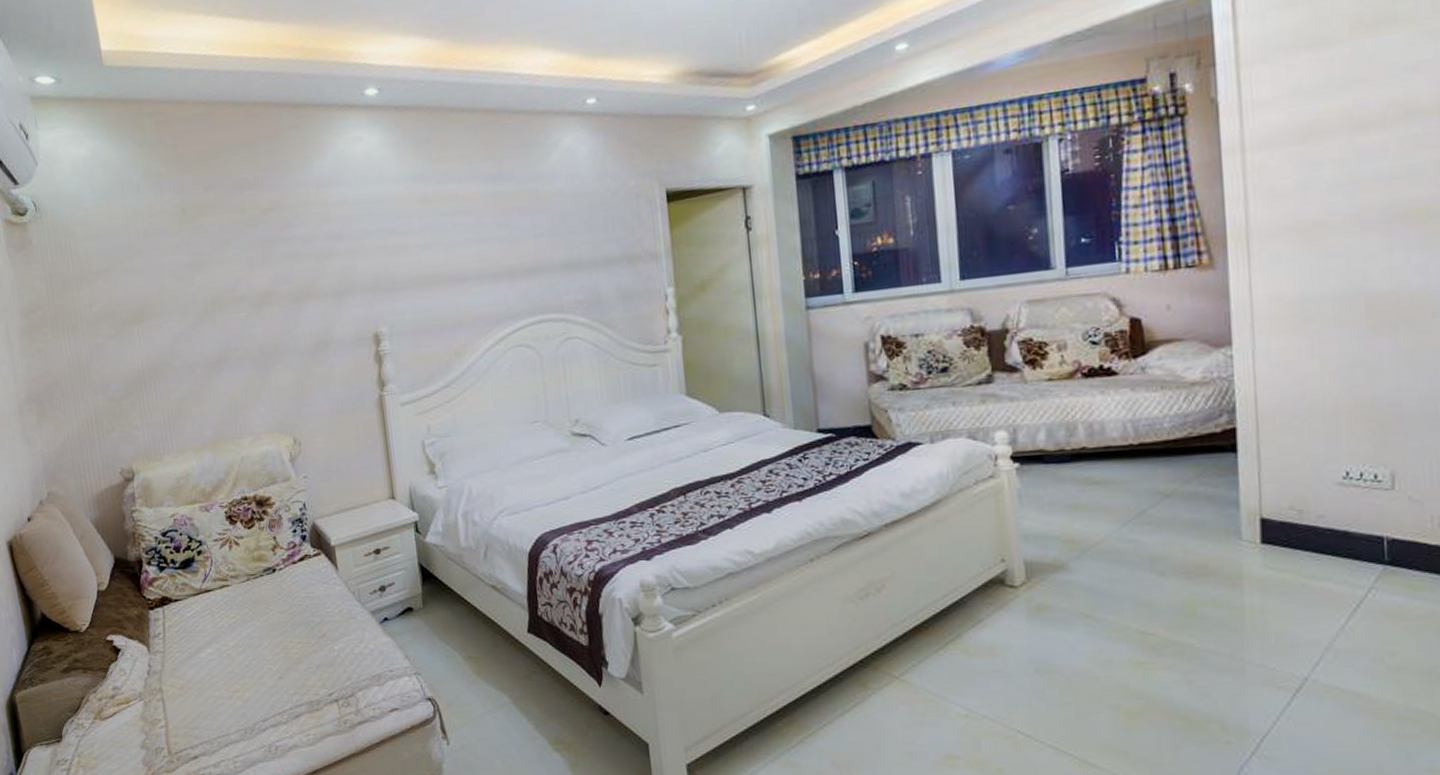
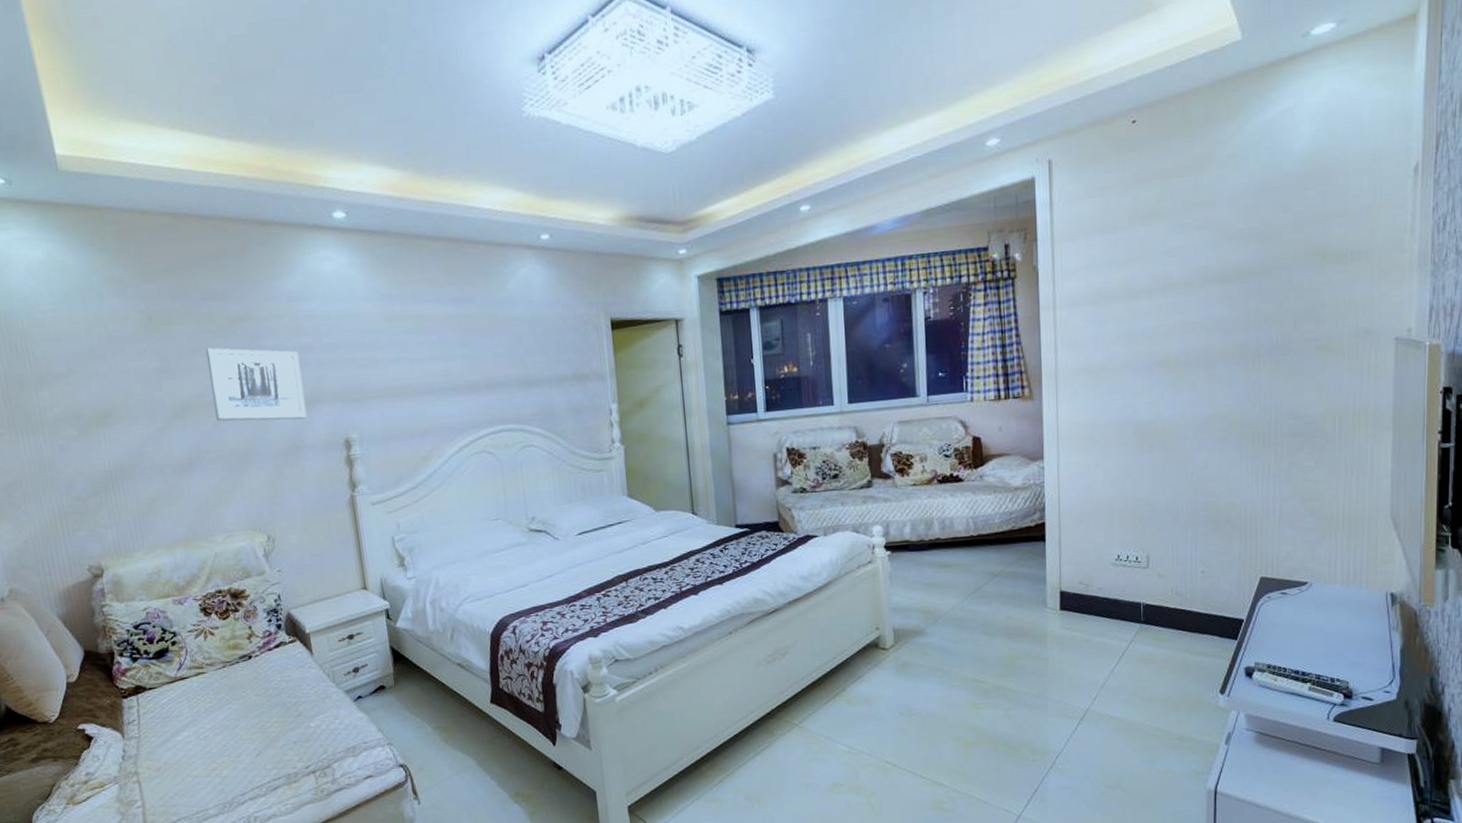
wall art: none [236,239,336,317] -> present [205,347,307,421]

